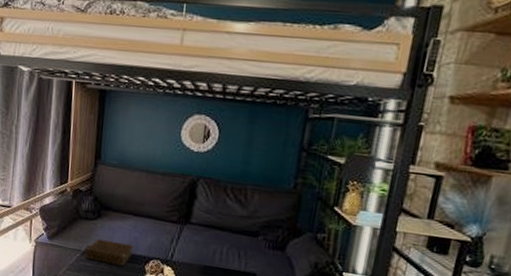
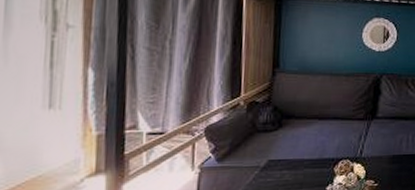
book: present [85,238,134,266] -> none [265,149,321,174]

